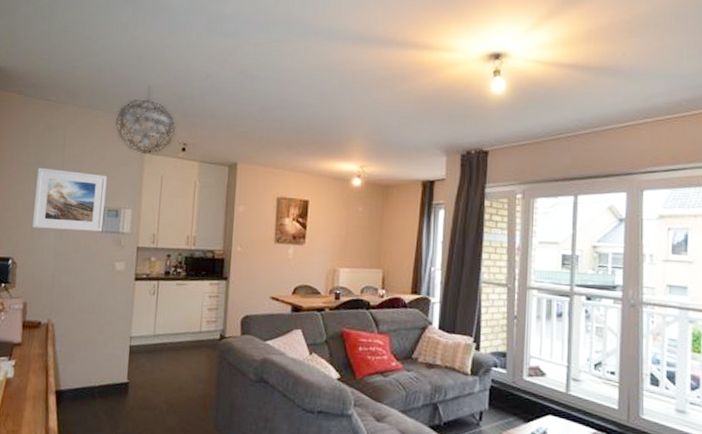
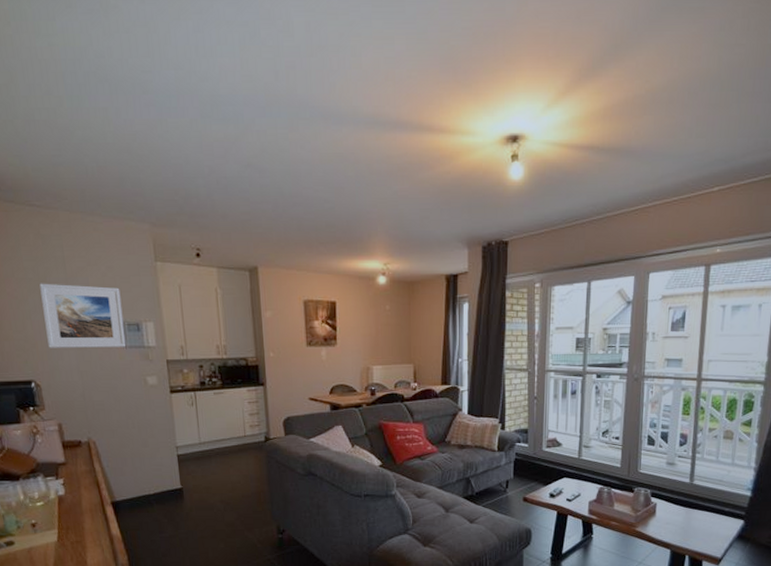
pendant light: present [114,85,176,155] -> none [115,184,187,263]

